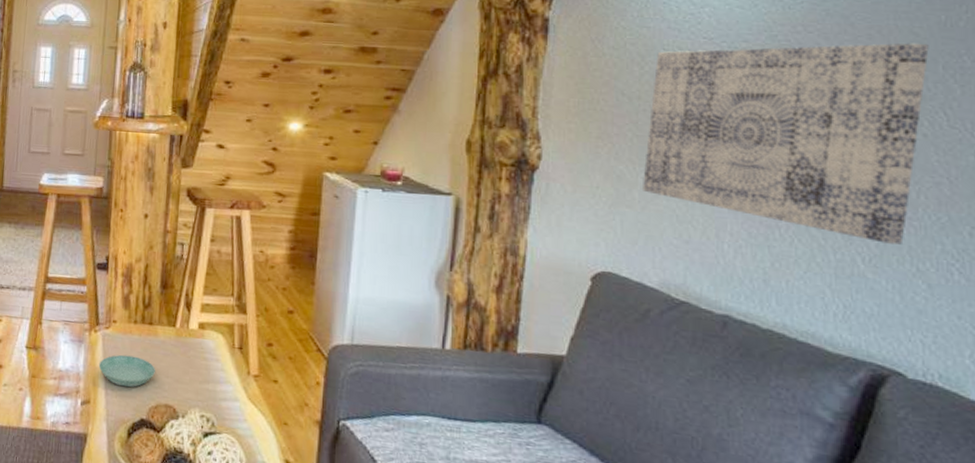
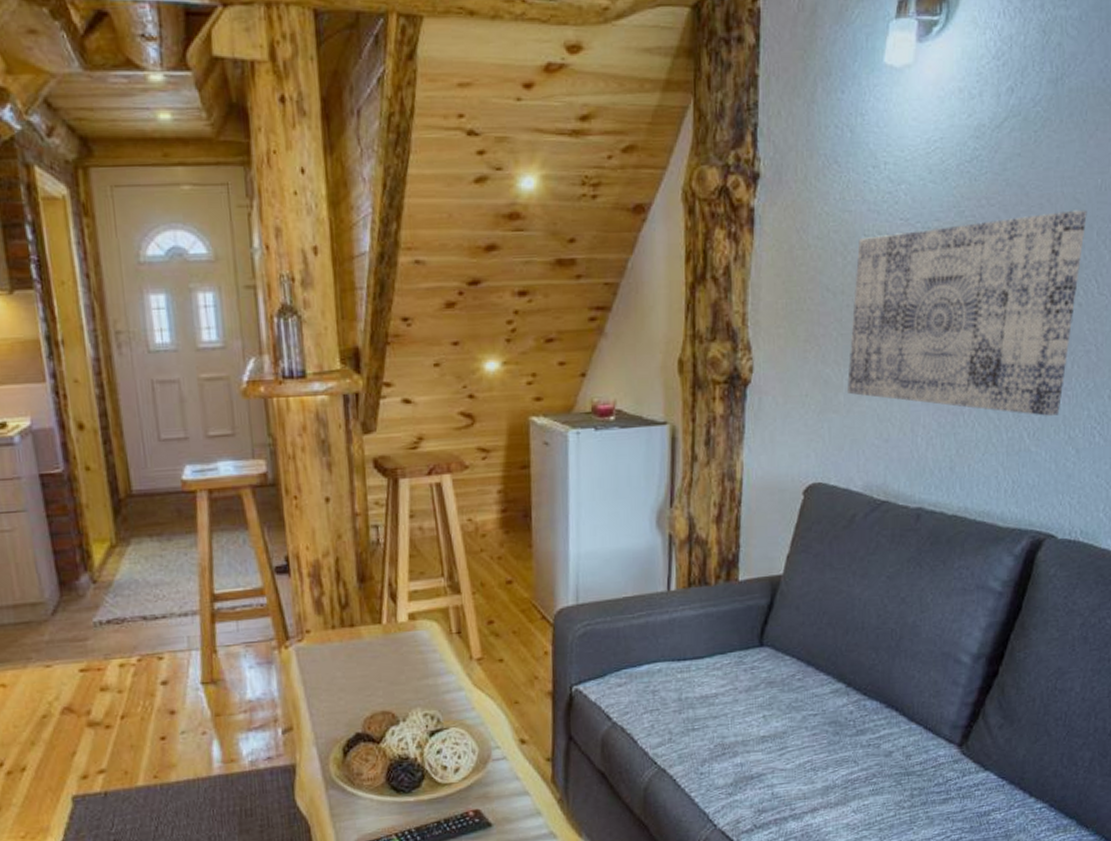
saucer: present [98,354,155,387] -> none [296,666,365,703]

